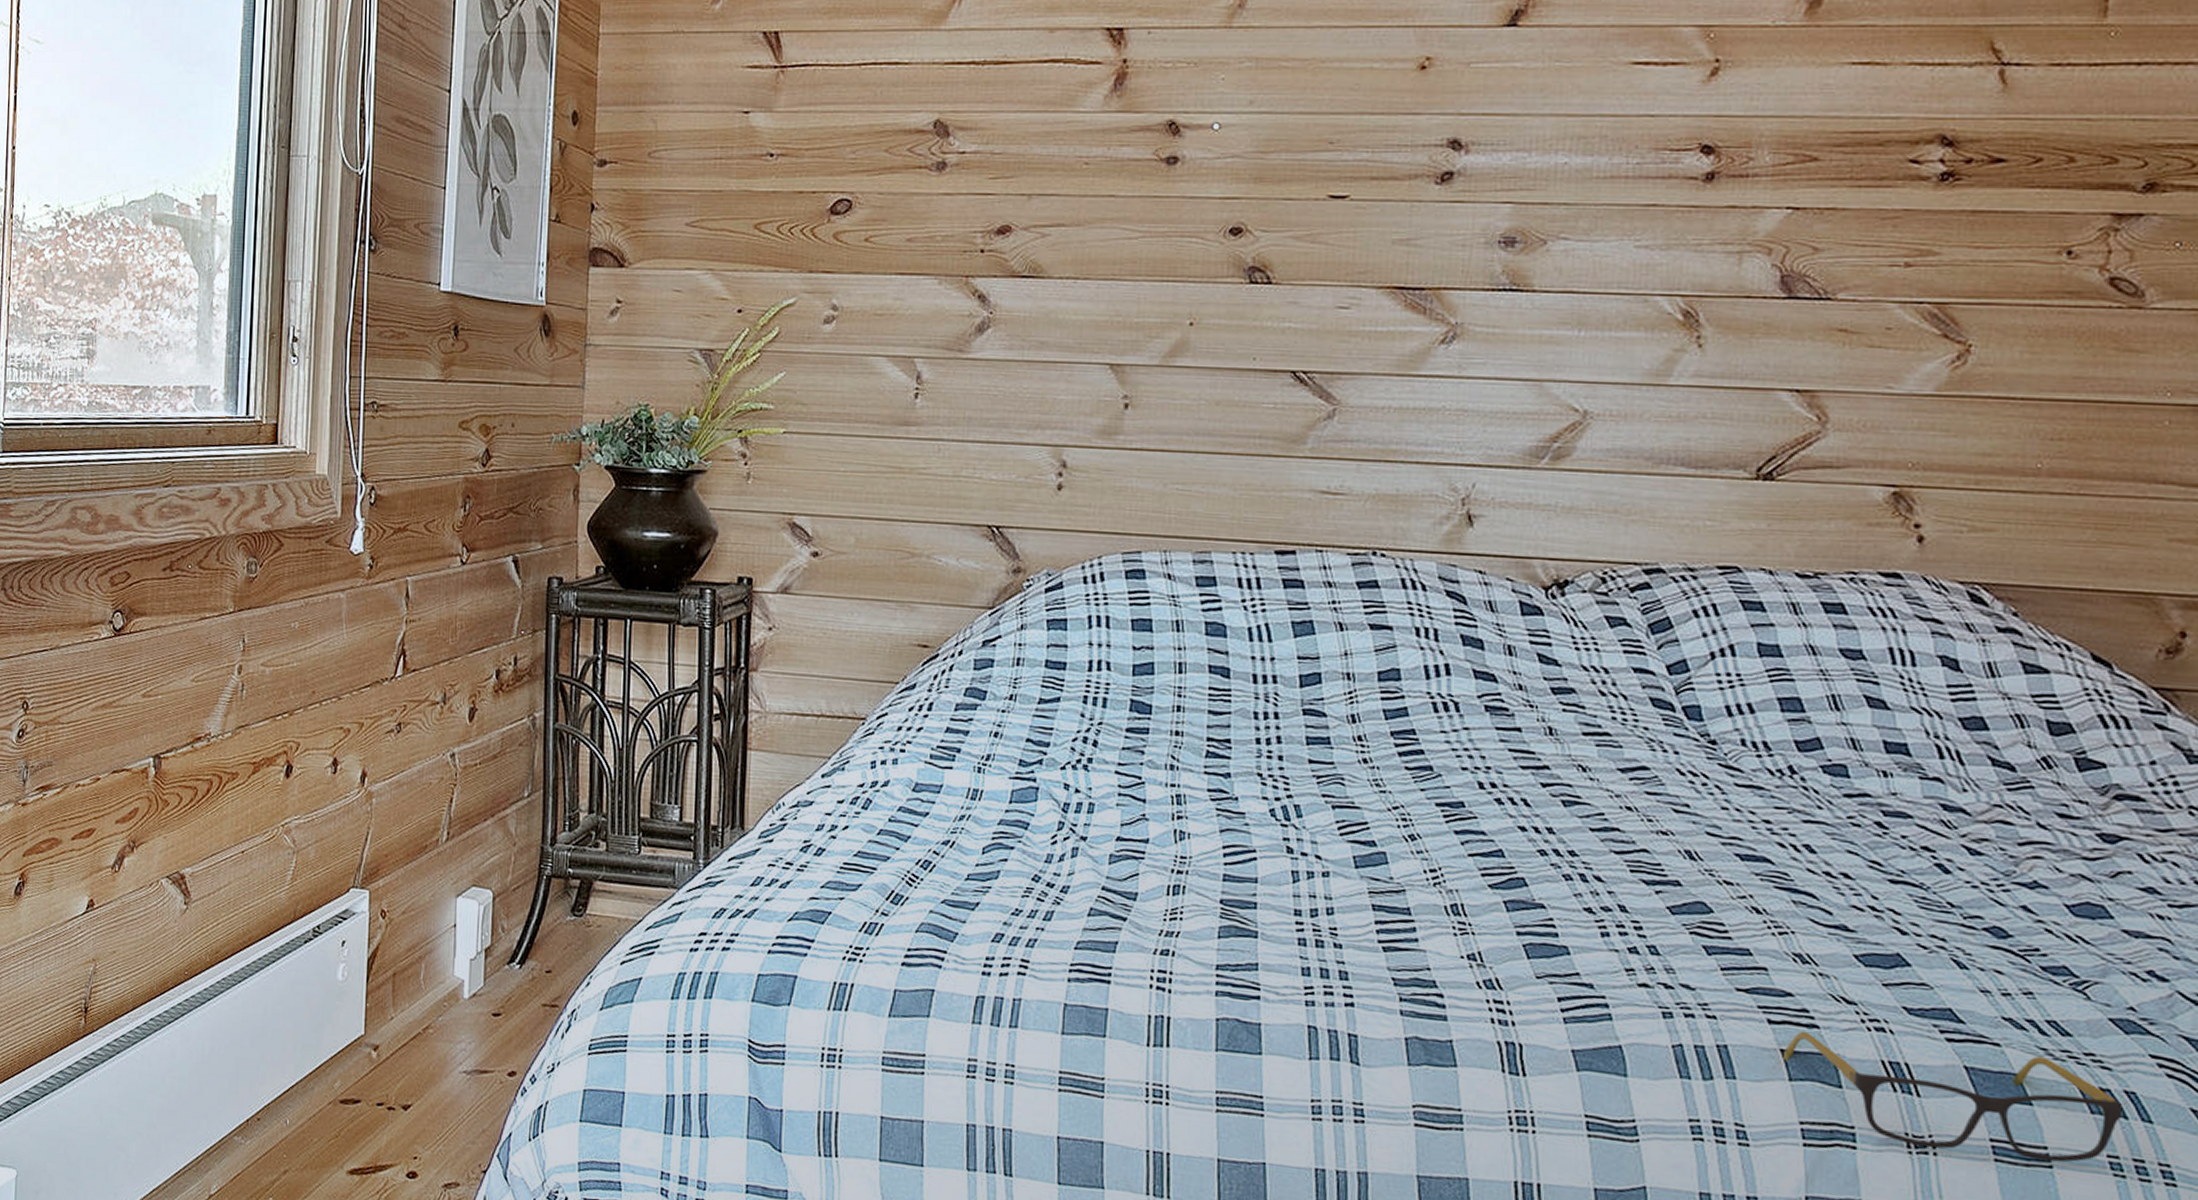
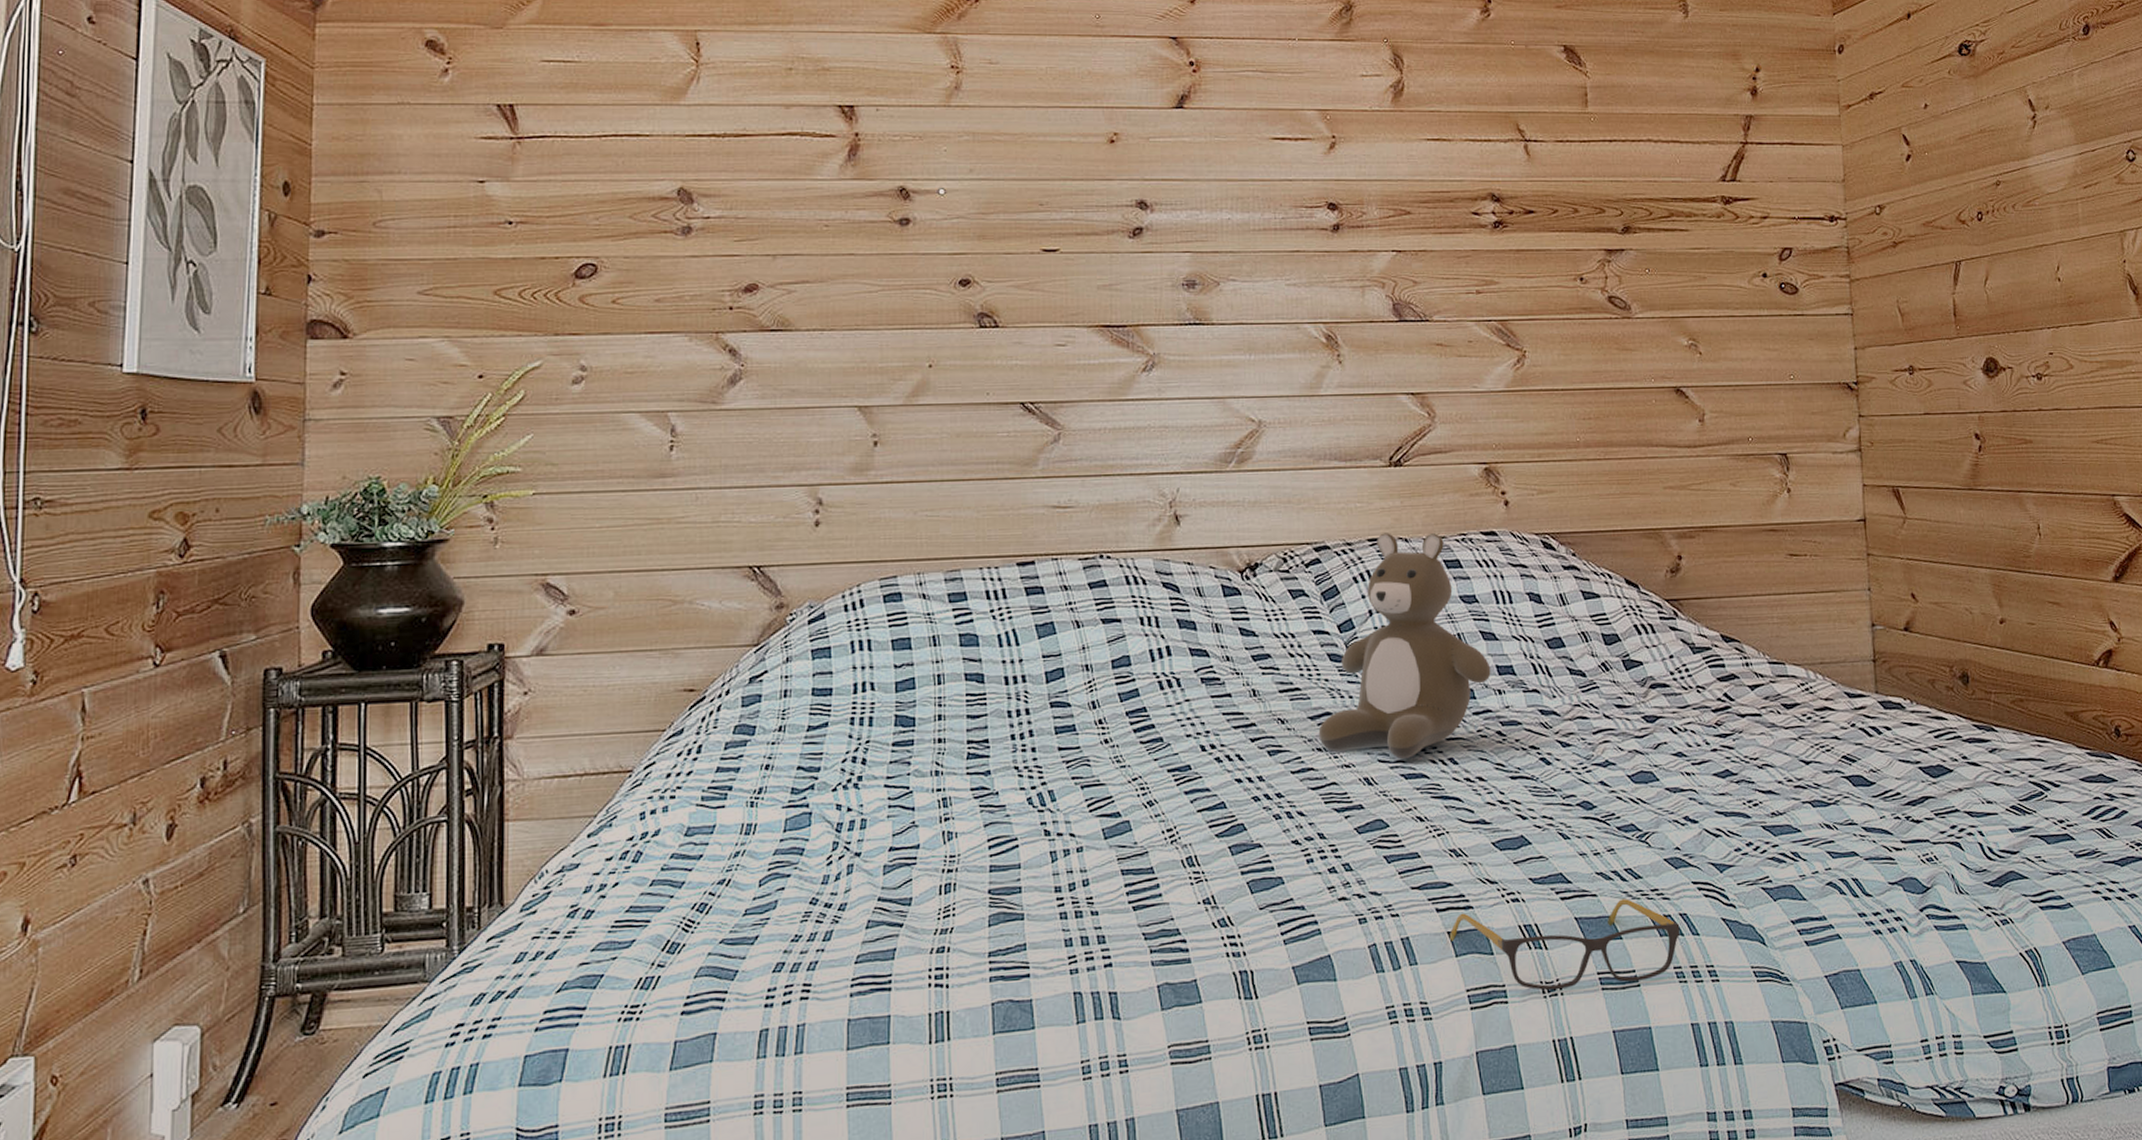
teddy bear: none [1629,560,1875,837] -> present [1318,533,1491,760]

